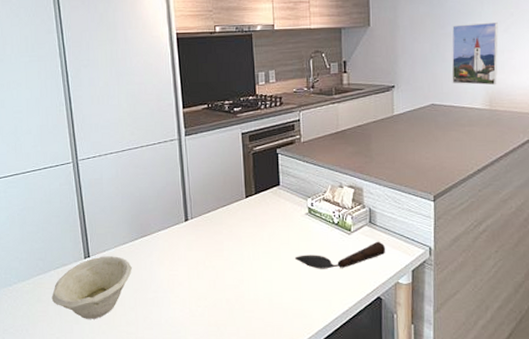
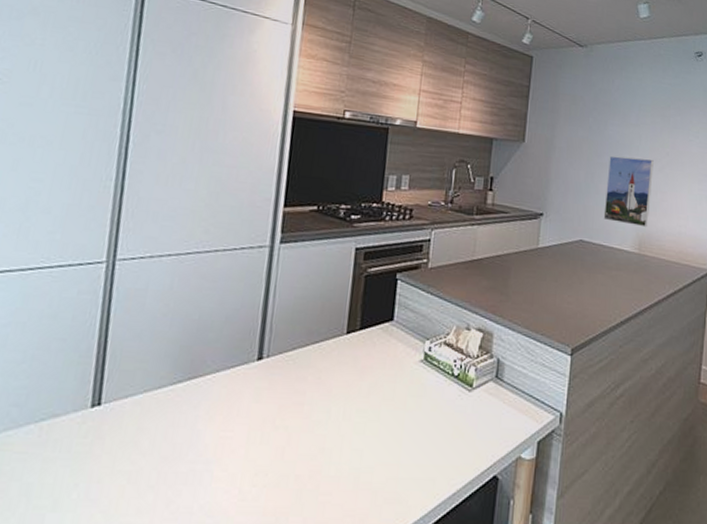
bowl: present [51,256,132,319] -> none [19,404,165,504]
spoon: present [294,241,386,269] -> none [397,402,511,437]

